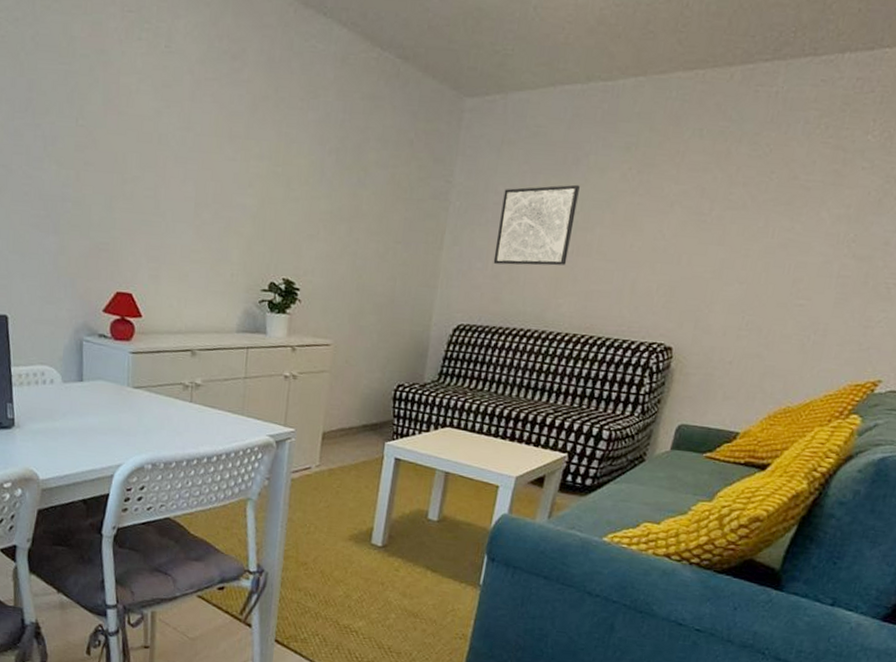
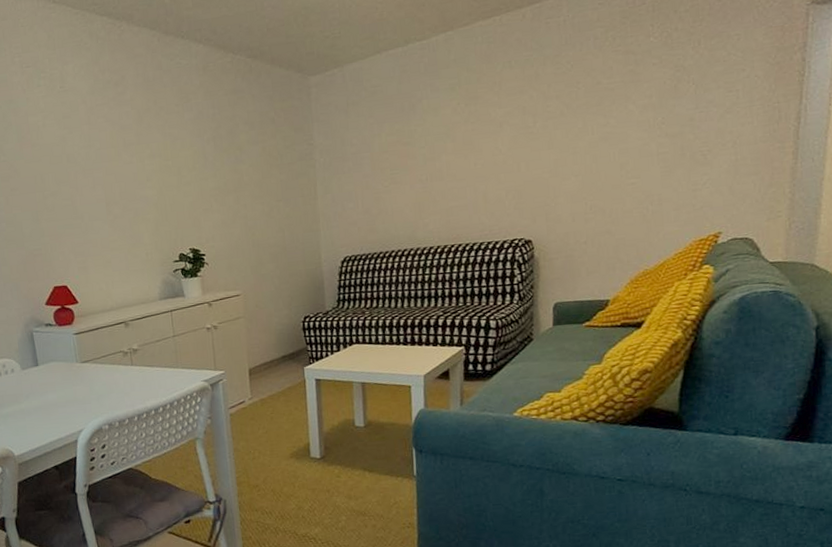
wall art: present [493,184,580,266] -> none [358,125,424,202]

